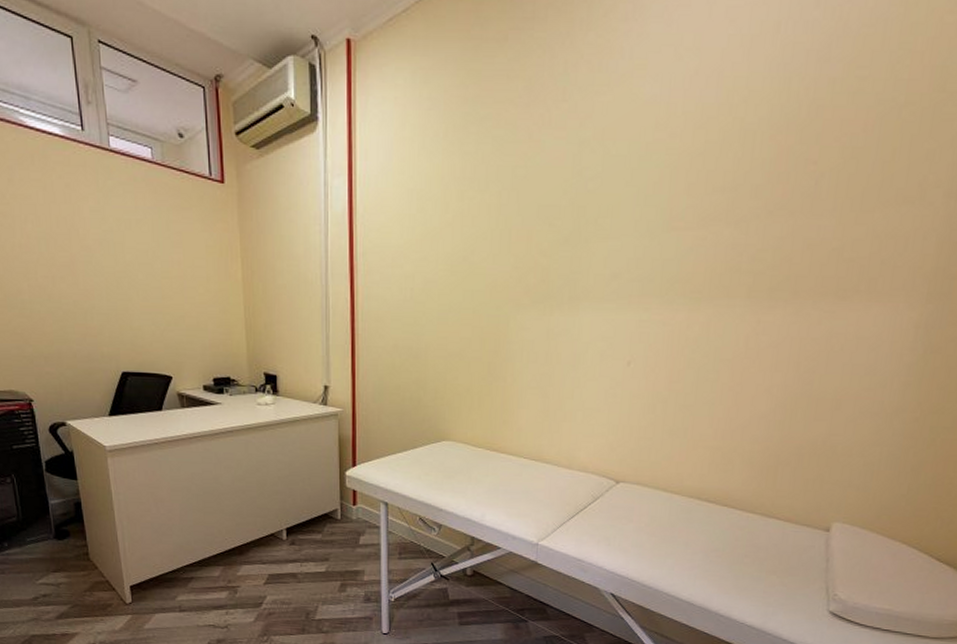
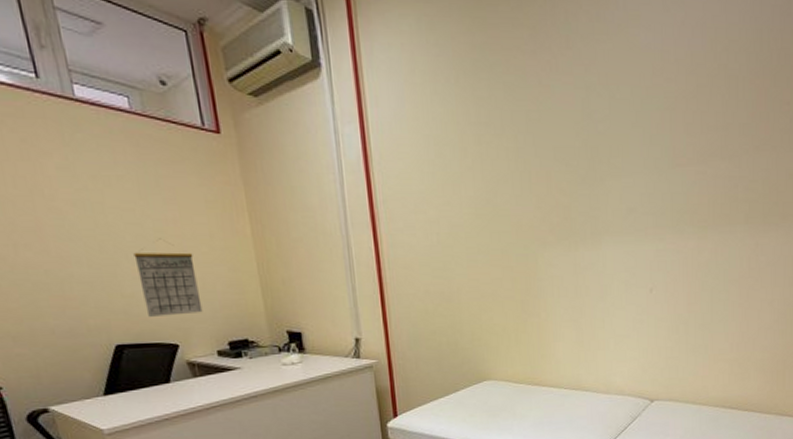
calendar: none [143,278,195,350] -> present [133,238,203,317]

